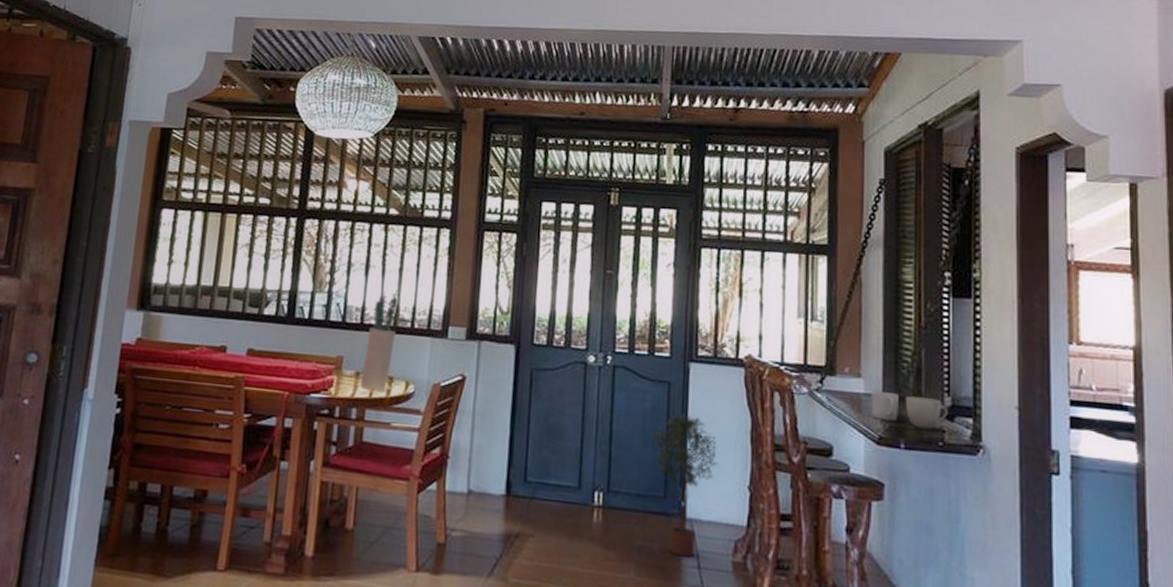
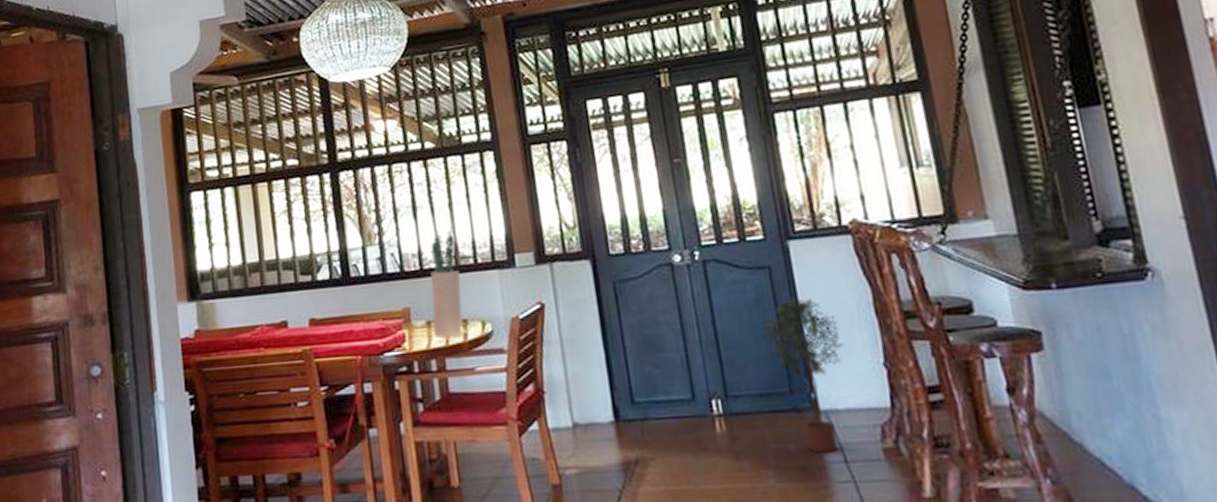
mug: present [871,391,899,421] -> none [1004,228,1042,262]
cup: present [905,396,948,429] -> none [1045,226,1101,262]

